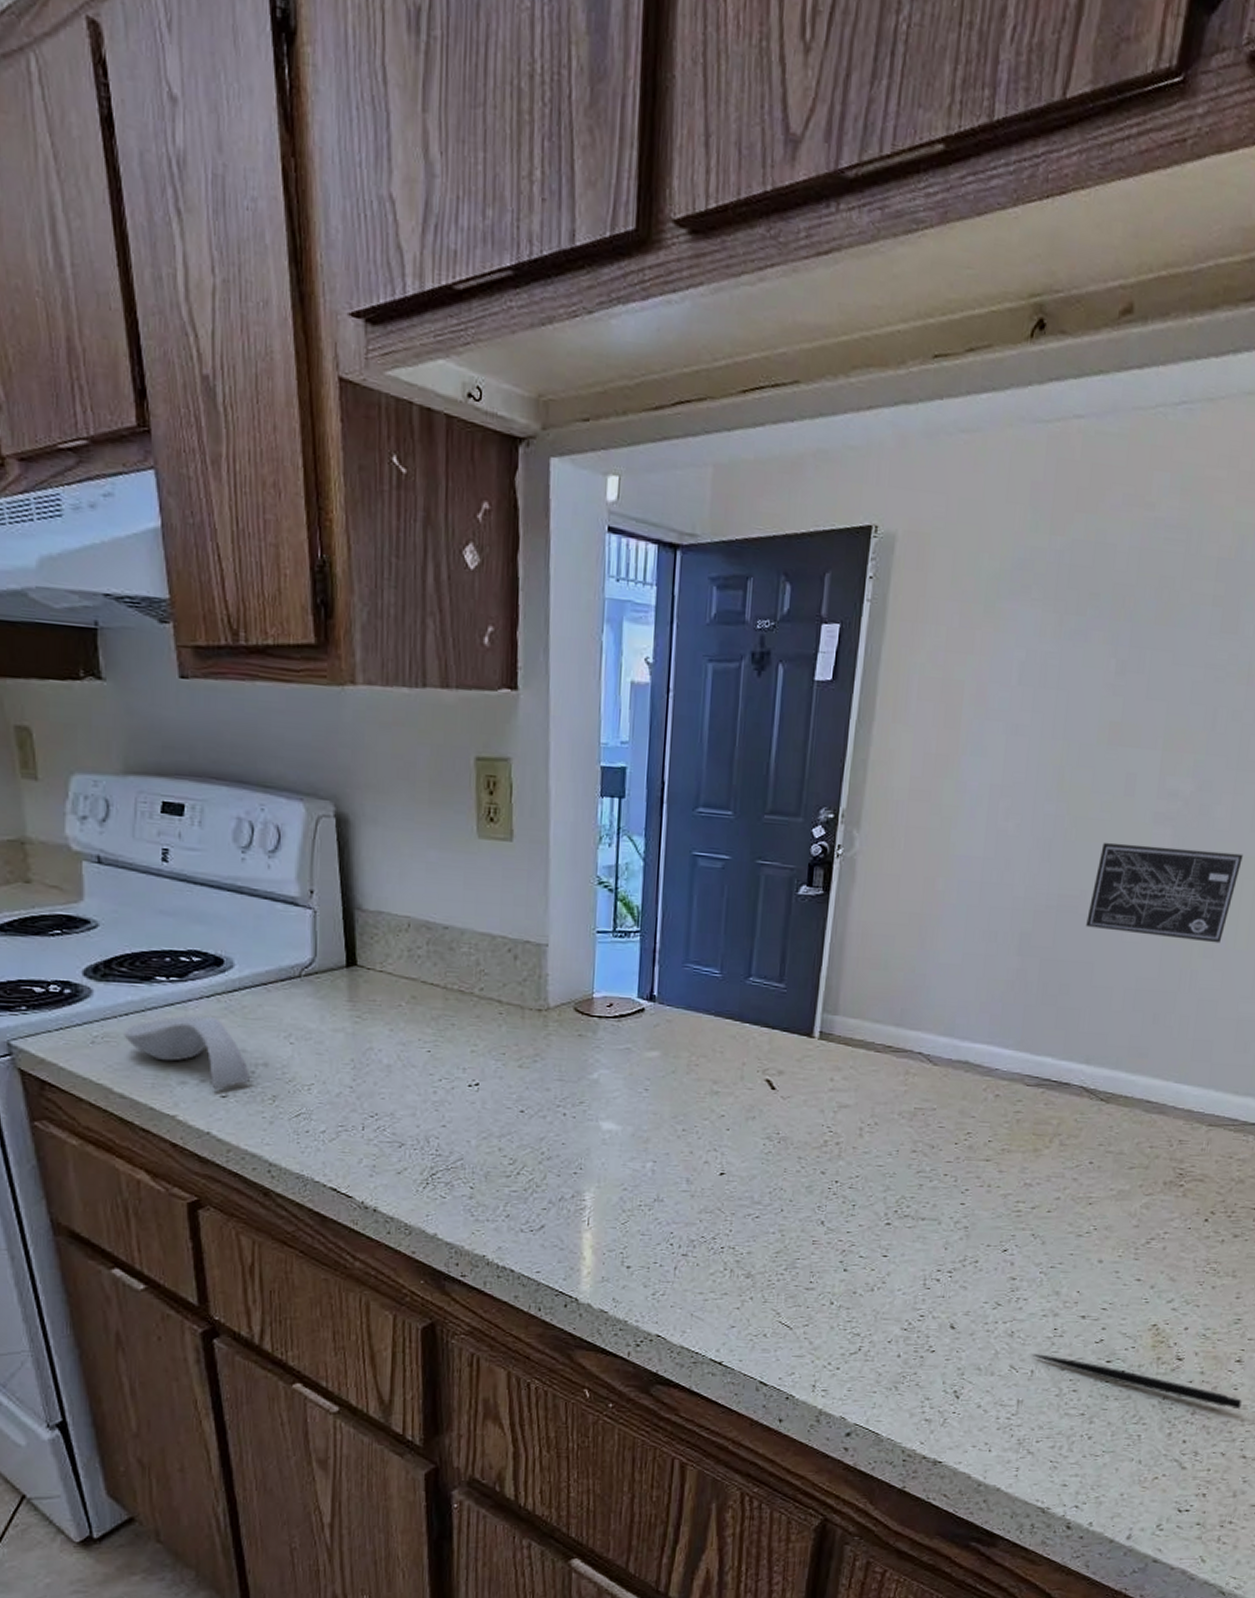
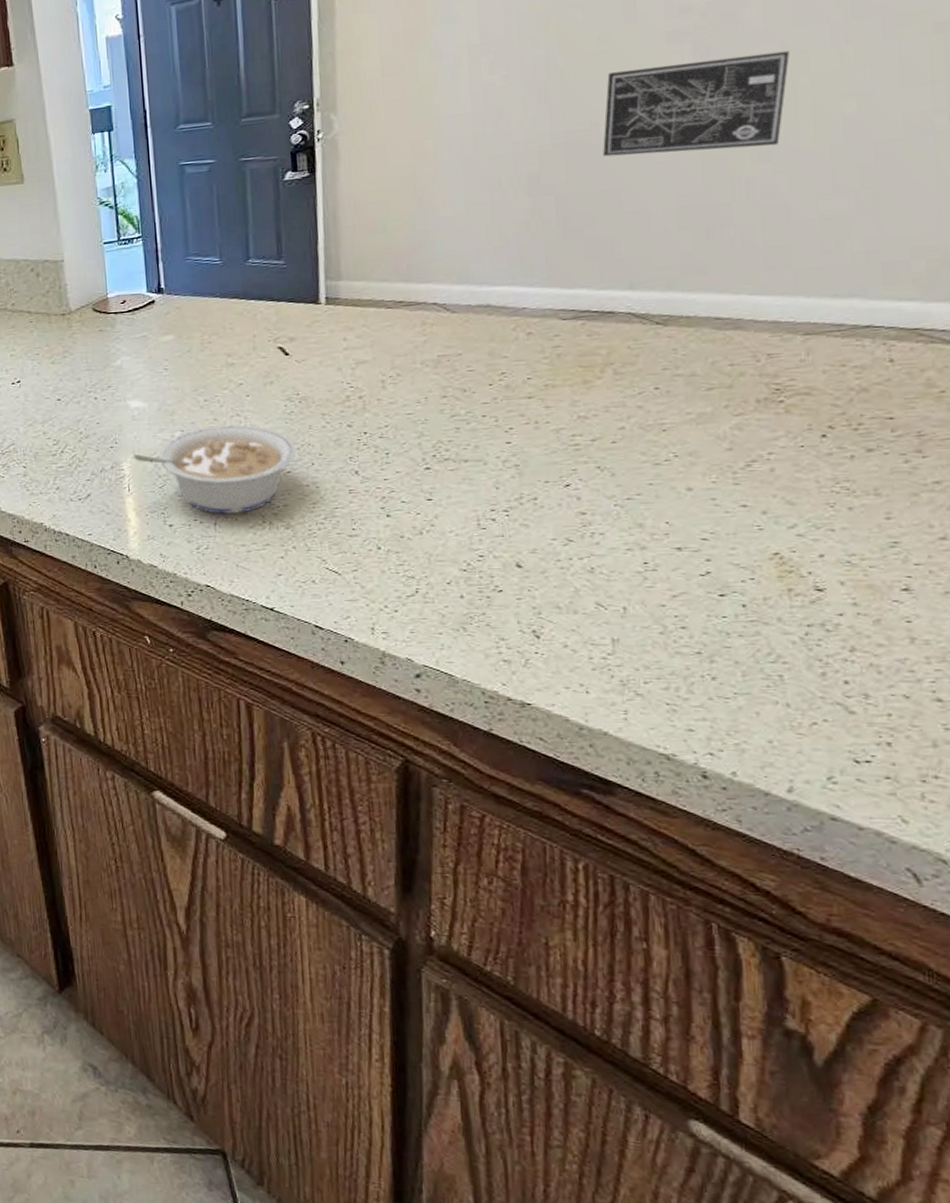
legume: none [597,1160,768,1258] -> present [133,425,296,514]
pen: present [1032,1354,1242,1410] -> none [621,590,922,645]

